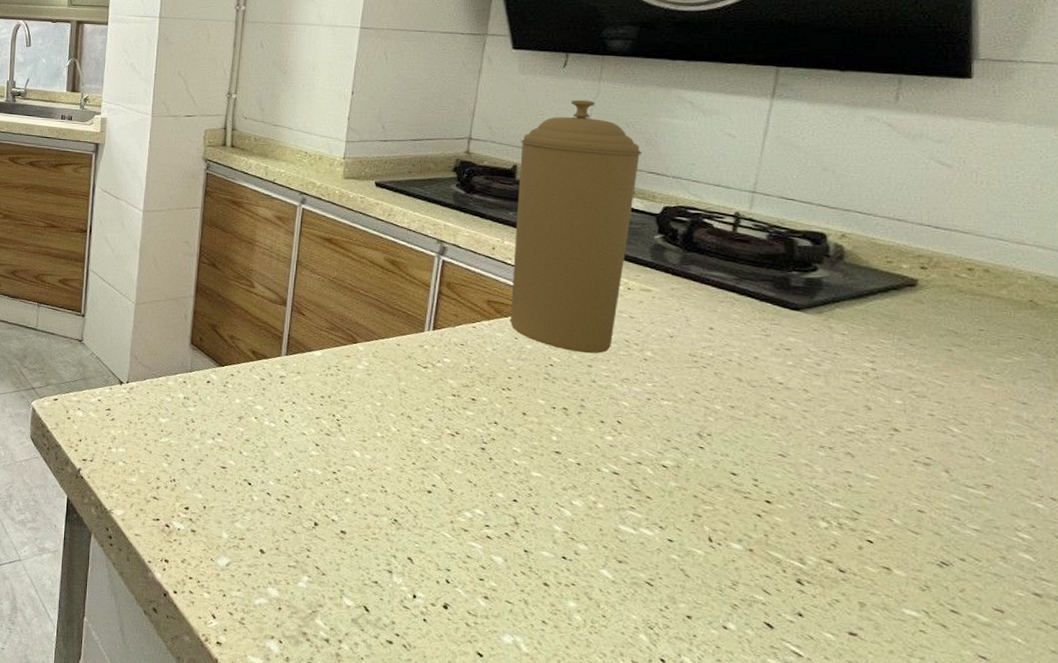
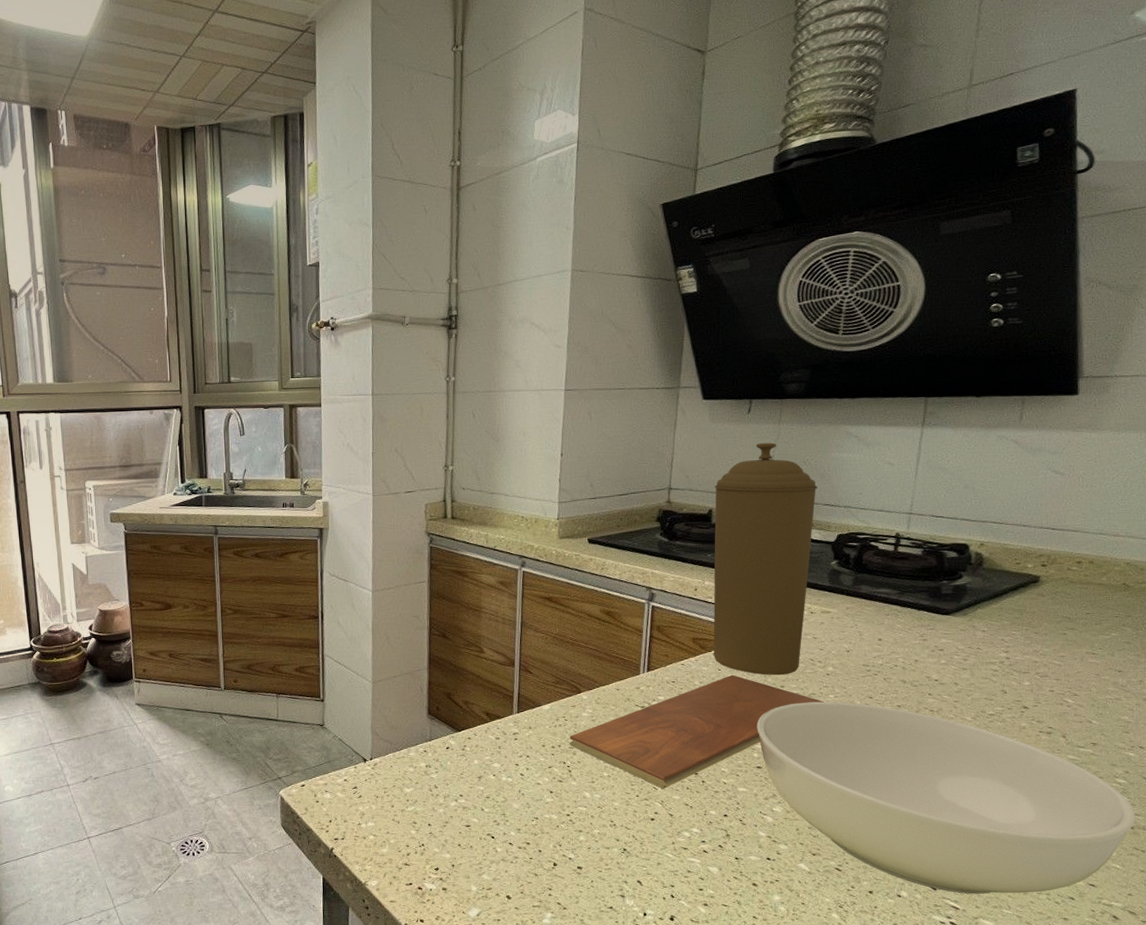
chopping board: none [341,345,641,460] -> present [569,674,825,789]
bowl: none [557,386,1045,655] -> present [757,701,1136,894]

